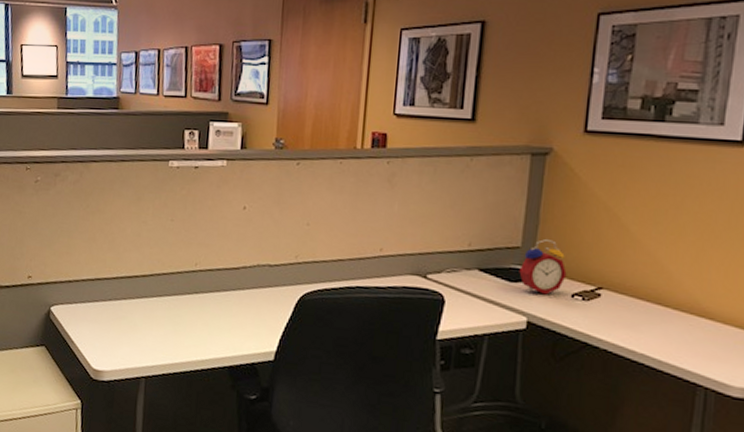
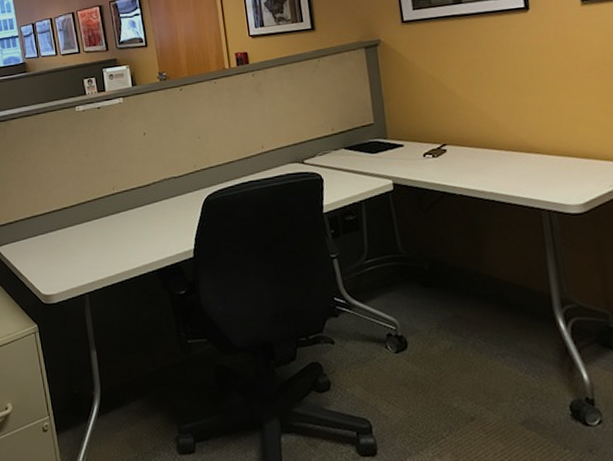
alarm clock: present [519,239,567,295] -> none [377,113,416,160]

